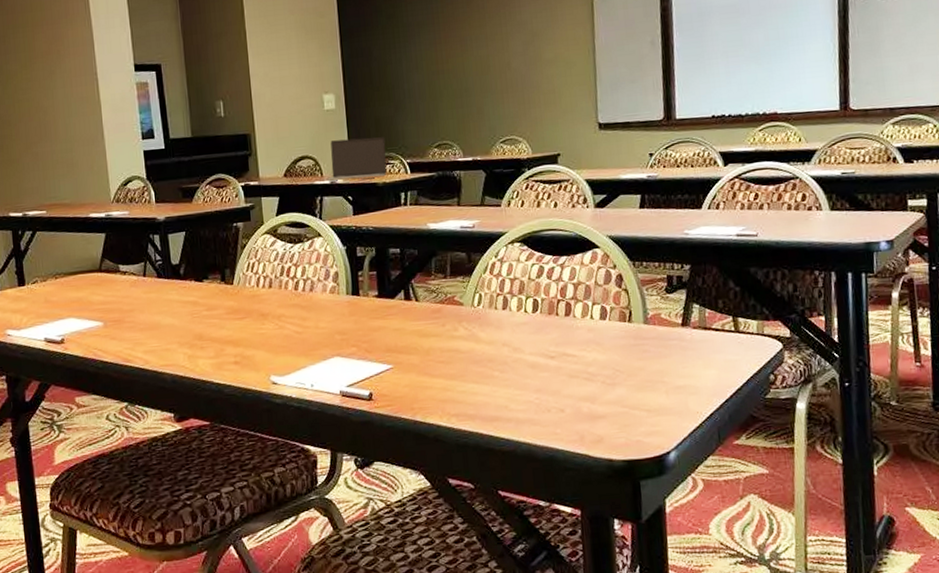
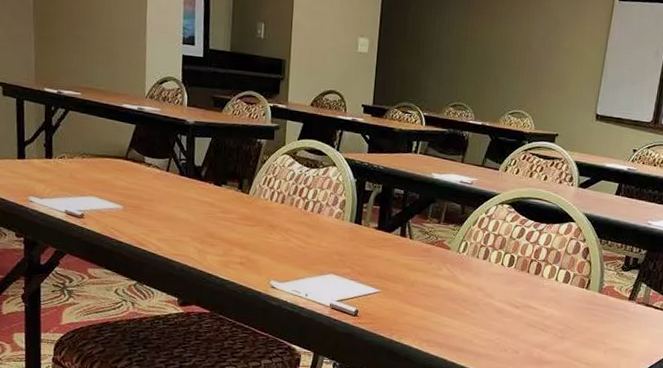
laptop: present [327,137,387,182] -> none [350,81,408,125]

